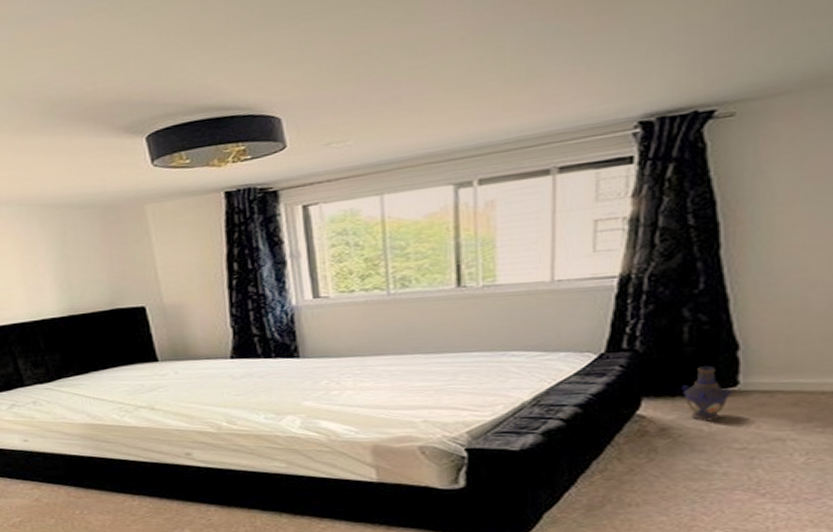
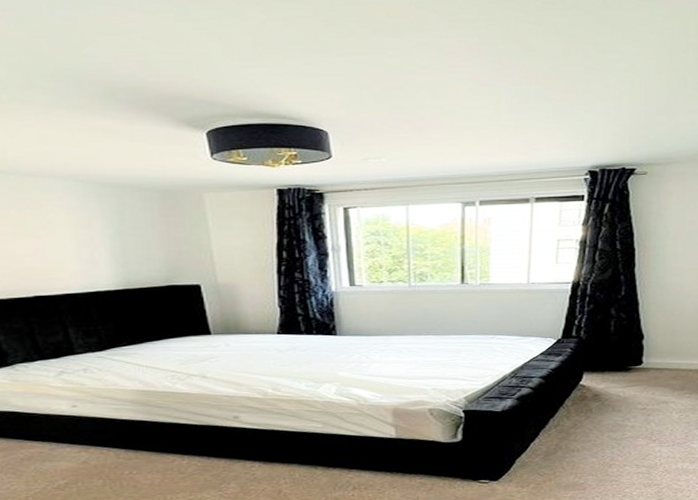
vase: present [682,366,731,422] -> none [608,350,638,390]

